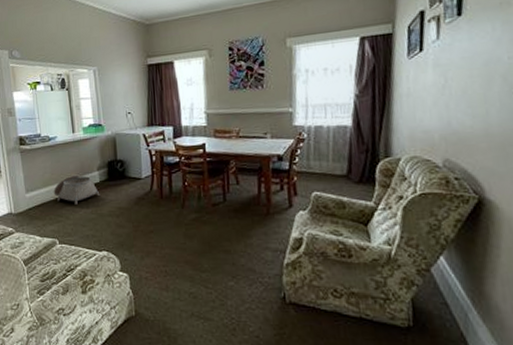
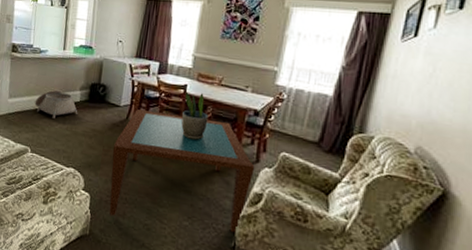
coffee table: none [143,174,290,291] -> present [109,109,255,234]
potted plant: none [205,149,234,198] -> present [181,91,209,140]

